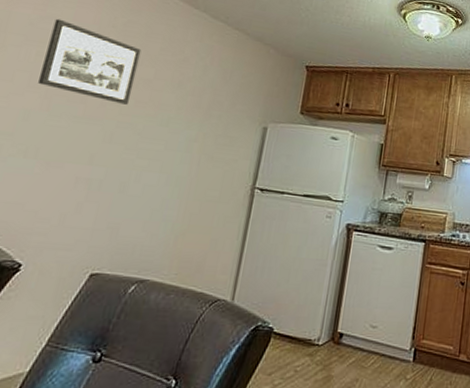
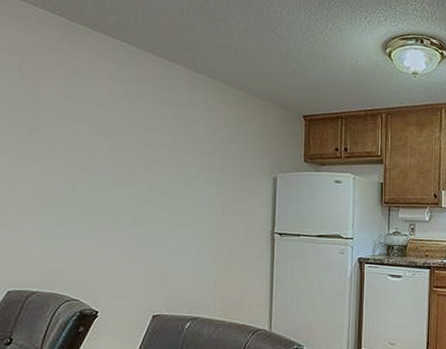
picture frame: present [38,18,142,105] -> none [77,96,156,169]

